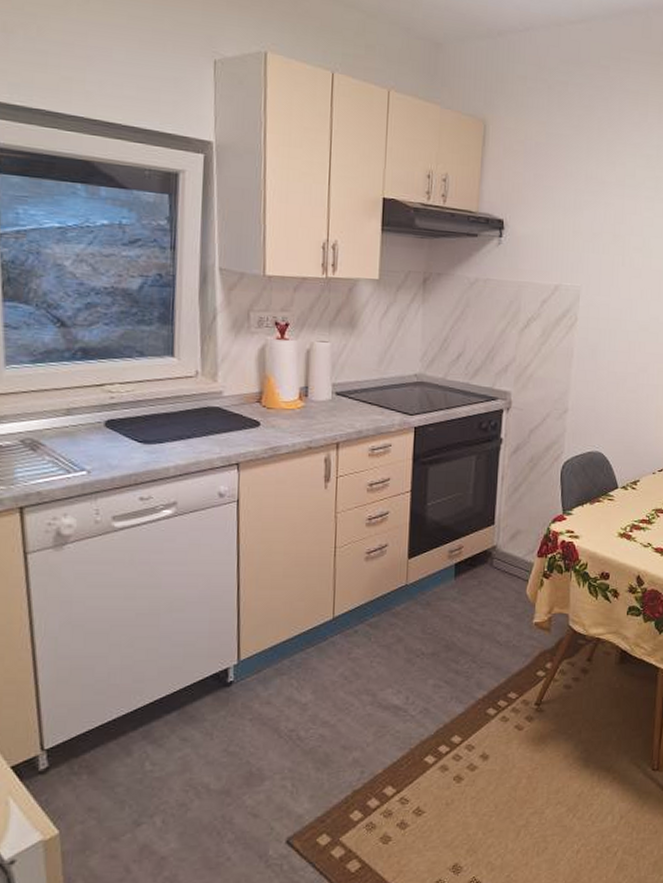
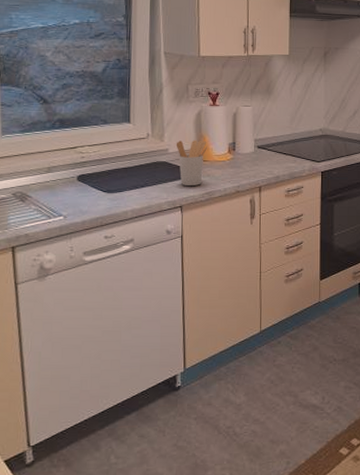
utensil holder: none [232,381,272,440] -> present [176,140,207,187]

